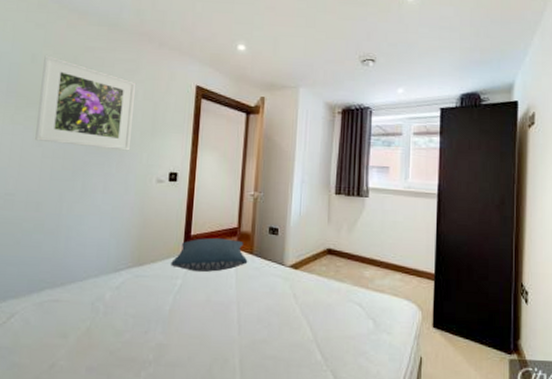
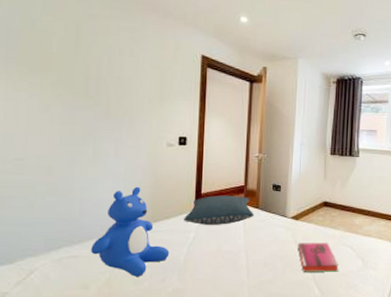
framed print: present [35,54,137,151] -> none [41,20,143,117]
teddy bear: none [73,225,154,327] -> present [91,186,170,277]
hardback book: none [296,296,345,334] -> present [297,243,339,272]

